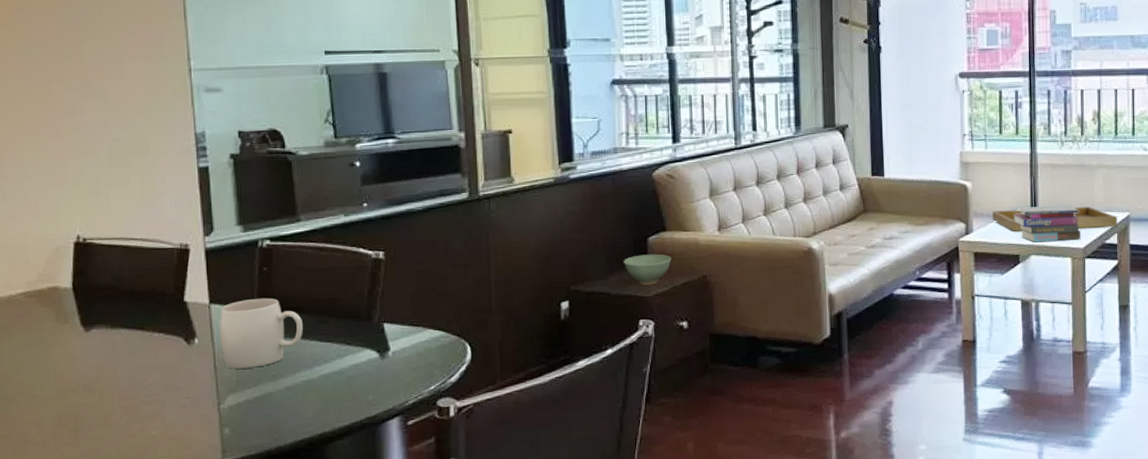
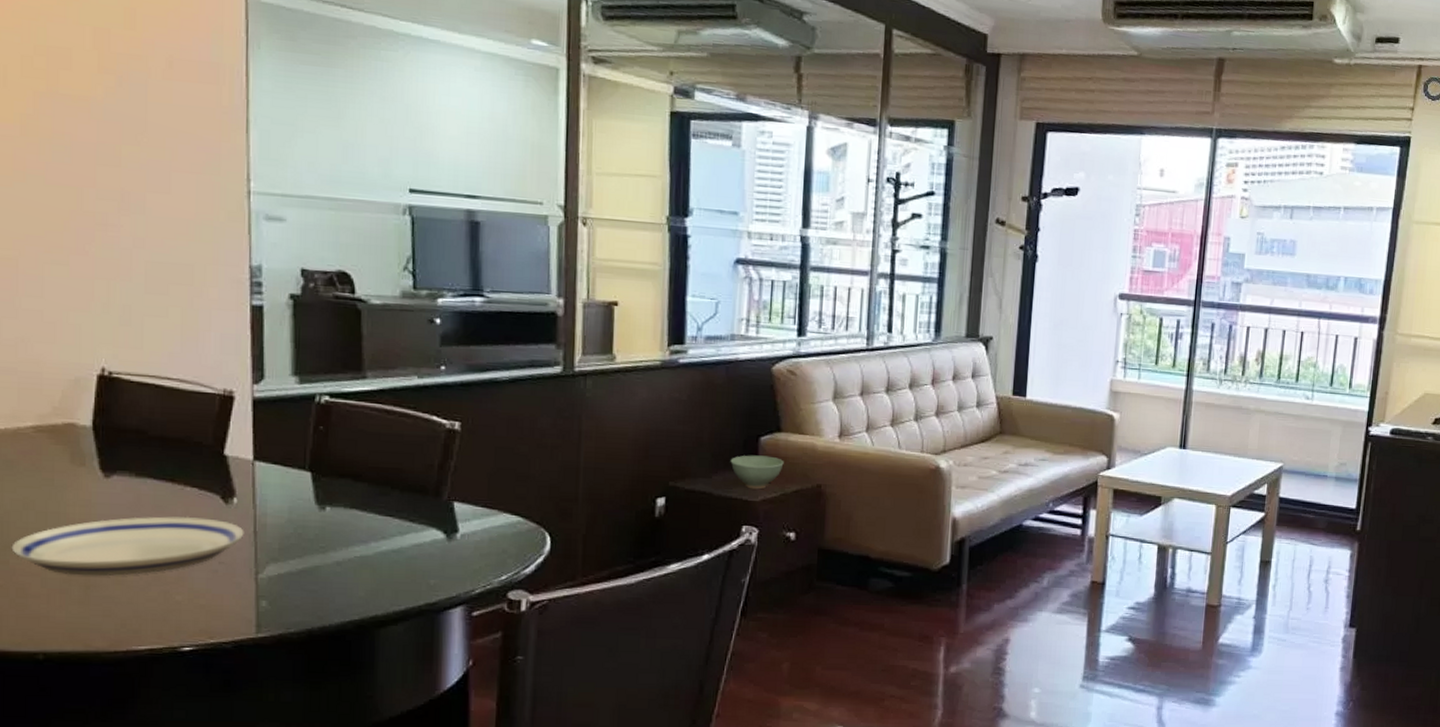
plate: none [11,359,206,421] -> present [11,516,244,576]
mug: present [218,298,304,369] -> none [262,459,362,537]
tray: present [992,206,1117,231] -> none [1136,447,1269,478]
books: present [1014,205,1081,243] -> none [1160,446,1230,487]

